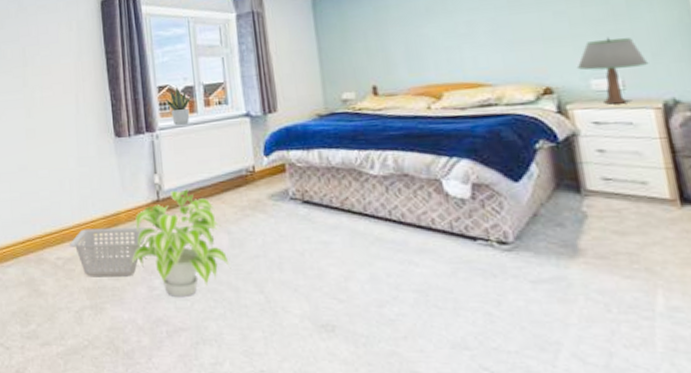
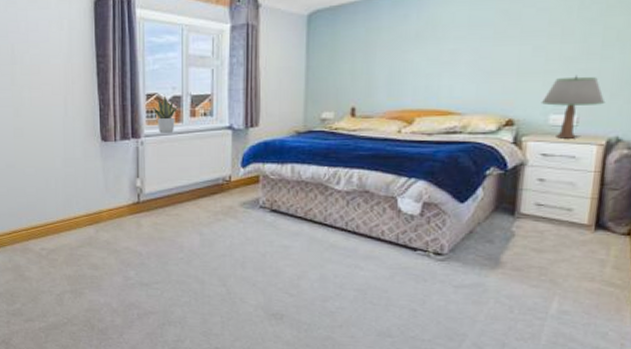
laundry basket: present [70,226,146,277] -> none [54,224,125,268]
plant: present [131,189,230,298] -> none [110,193,198,287]

